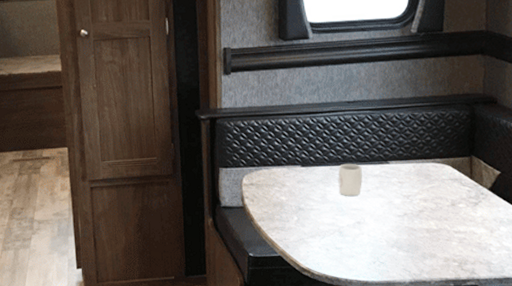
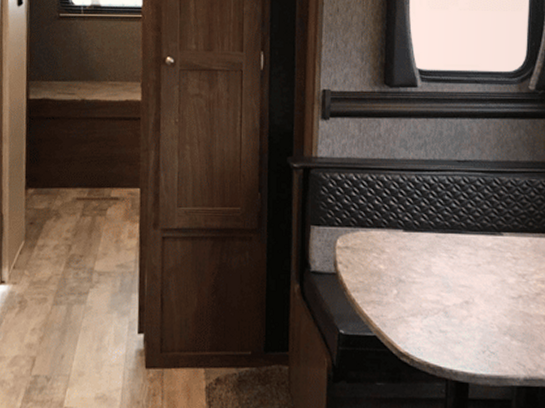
mug: present [338,163,362,197] -> none [444,231,472,271]

